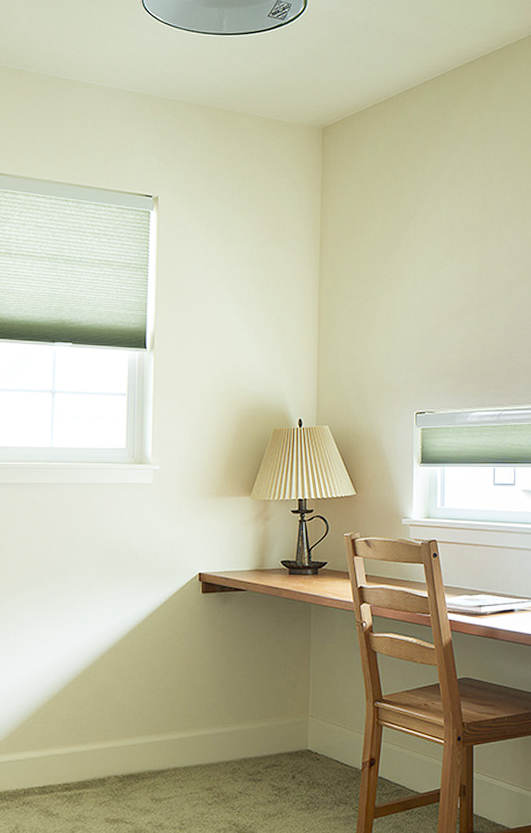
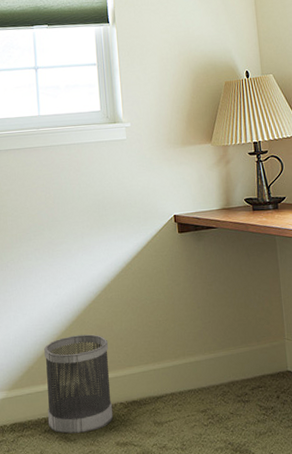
wastebasket: none [27,699,108,807] -> present [44,334,113,434]

